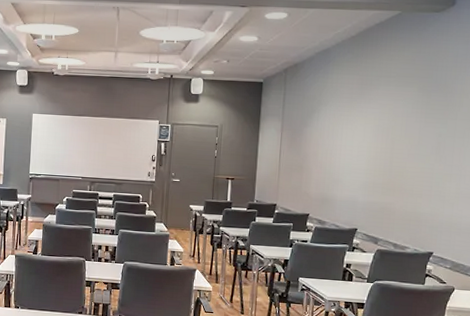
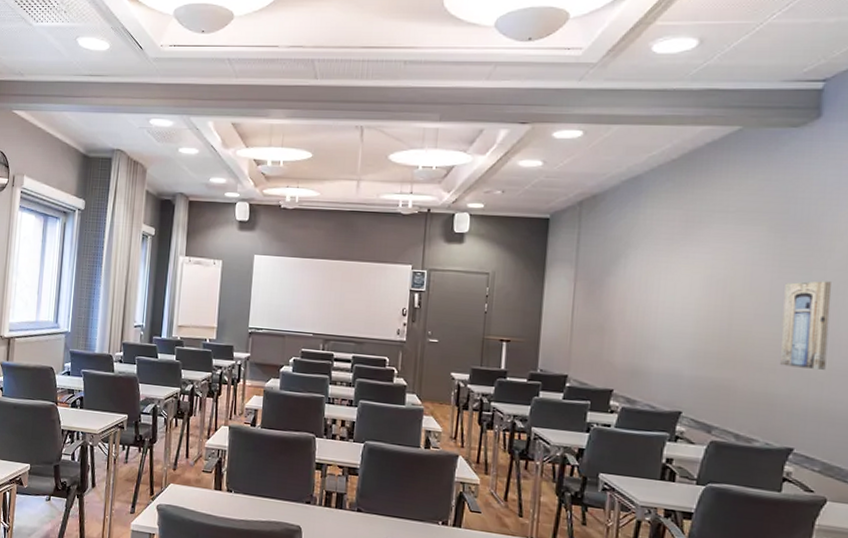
wall art: none [424,128,461,194] -> present [779,281,832,370]

